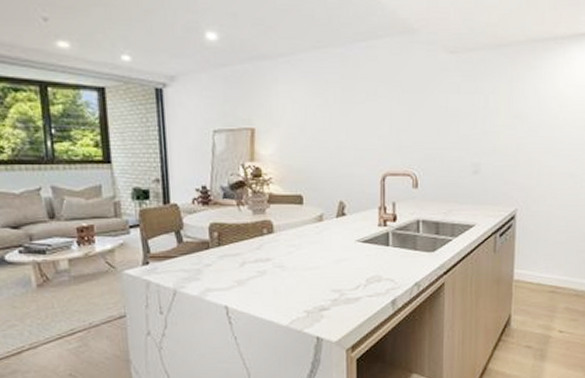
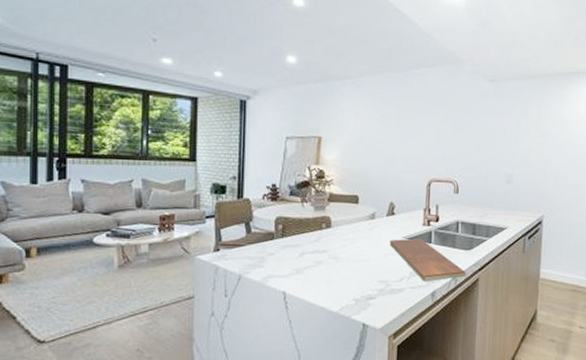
chopping board: none [341,241,431,289] -> present [389,238,467,282]

